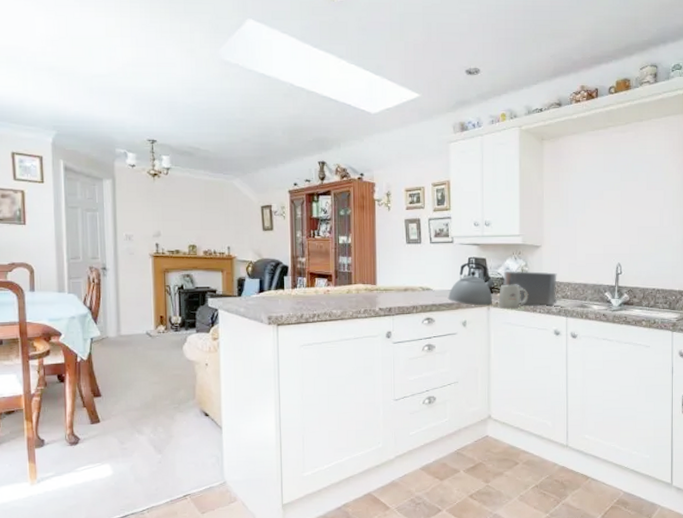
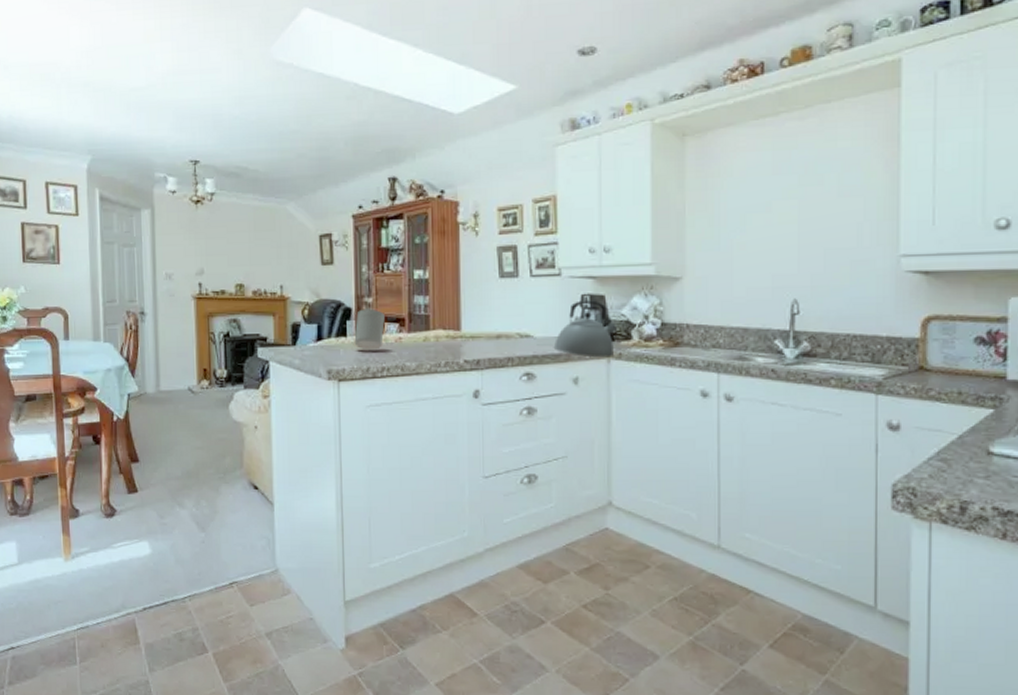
canister: none [282,265,325,300] -> present [344,307,396,350]
mug: present [499,284,528,309] -> none [623,329,663,362]
toaster: present [503,270,557,307] -> none [629,310,705,360]

